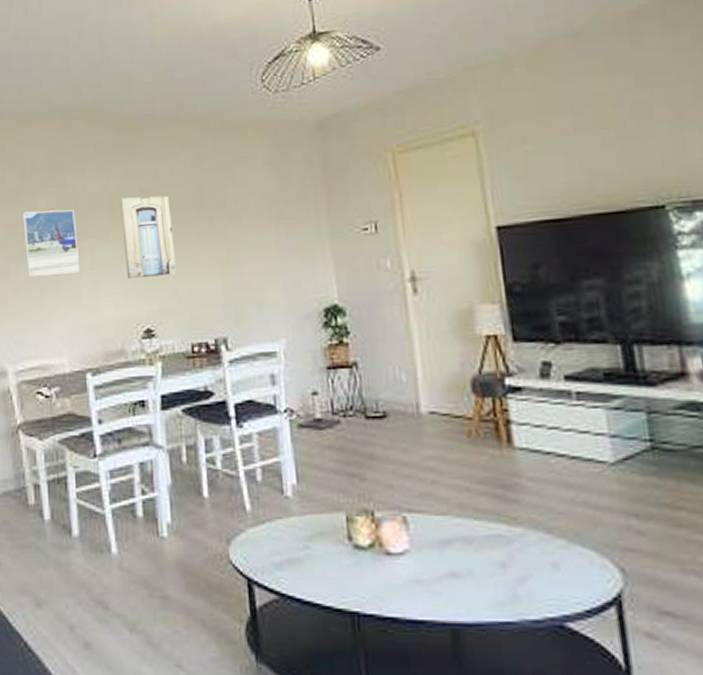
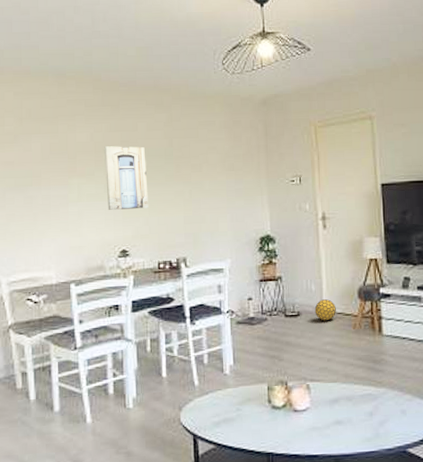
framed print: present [22,210,79,277] -> none [19,152,67,205]
decorative ball: none [407,394,440,426] -> present [314,299,336,321]

